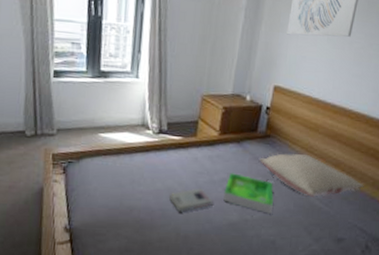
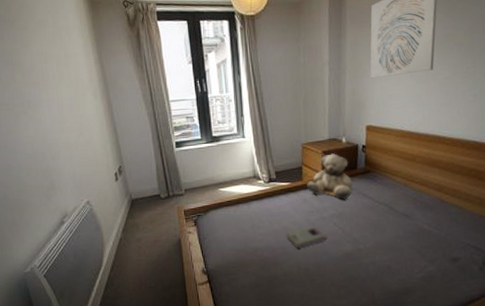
teddy bear: none [200,111,250,163] -> present [307,153,353,199]
tray: present [223,173,273,214] -> none [335,208,383,242]
pillow: present [259,153,364,197] -> none [363,183,471,222]

